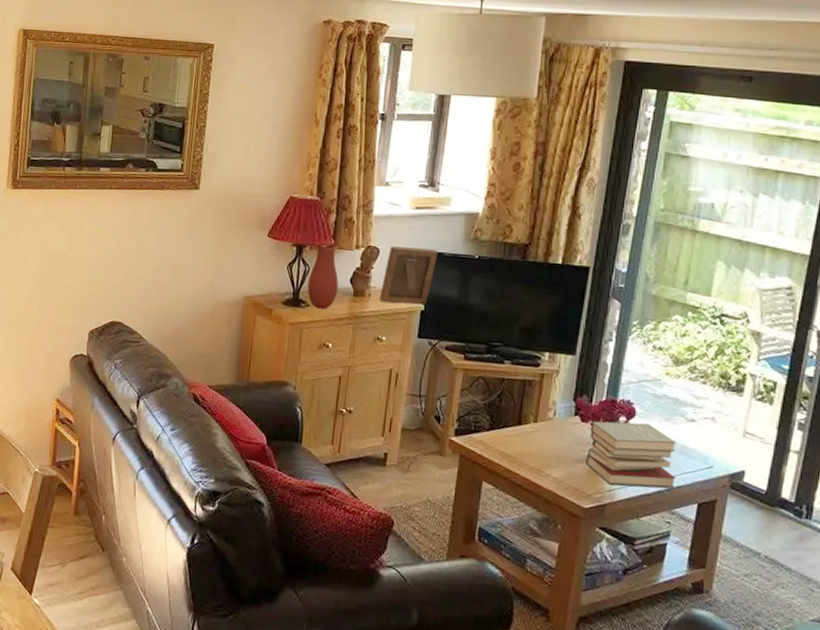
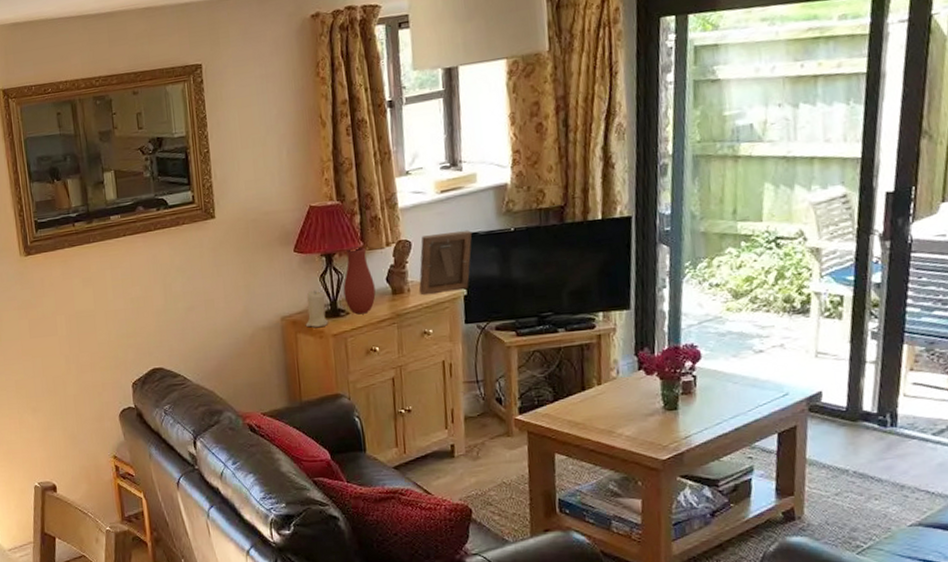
candle: none [265,276,290,314] -> present [305,290,329,328]
books: present [586,421,676,489] -> none [656,364,752,432]

